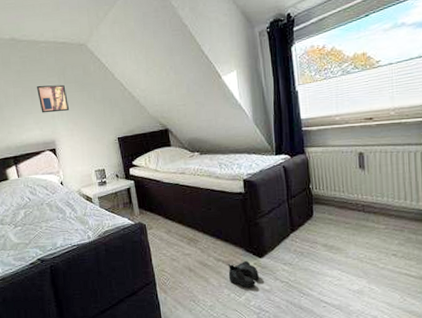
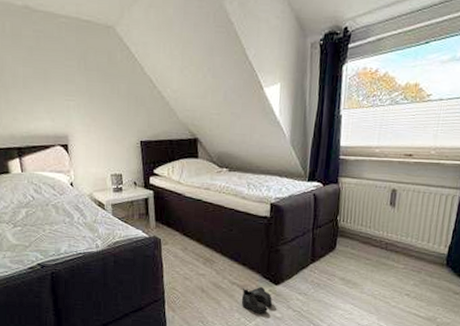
wall art: present [37,84,70,113] -> none [52,68,88,104]

